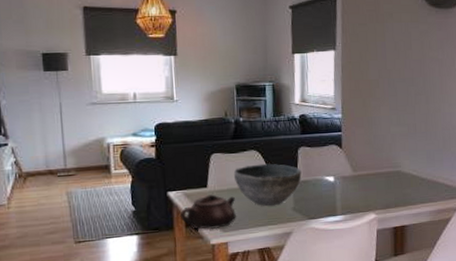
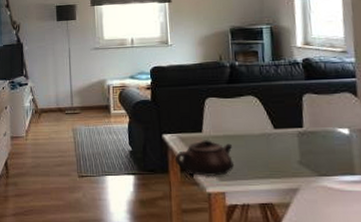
bowl: present [233,163,302,206] -> none [229,110,308,158]

